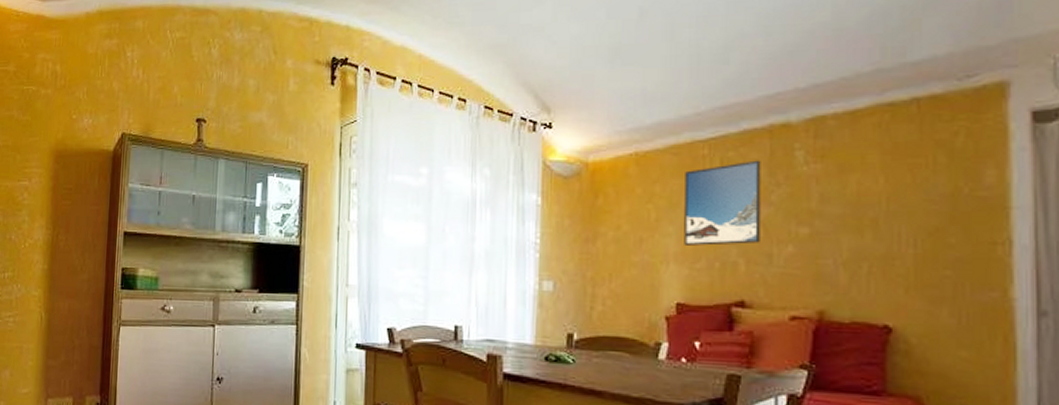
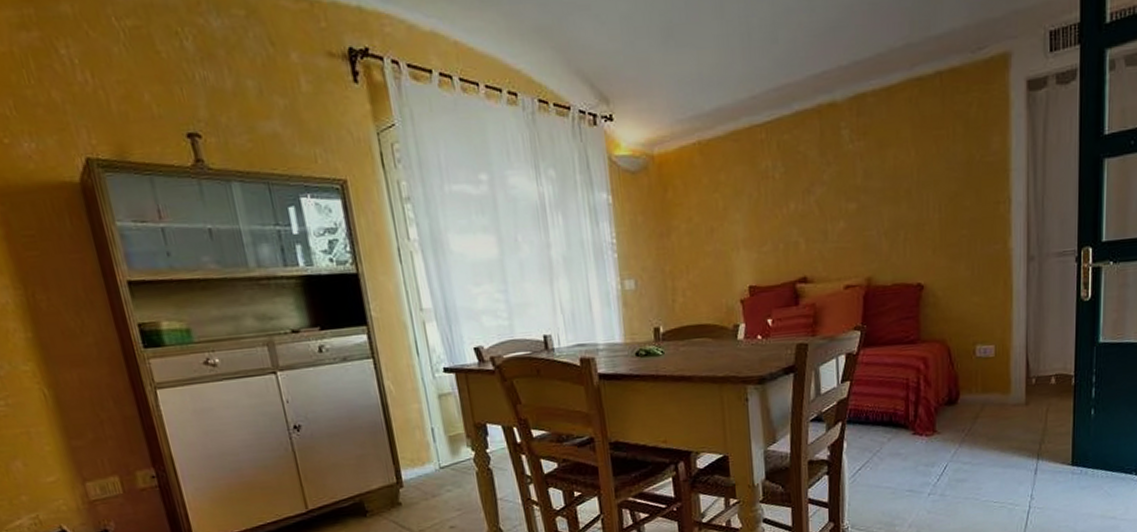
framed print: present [684,160,761,246] -> none [746,141,817,231]

